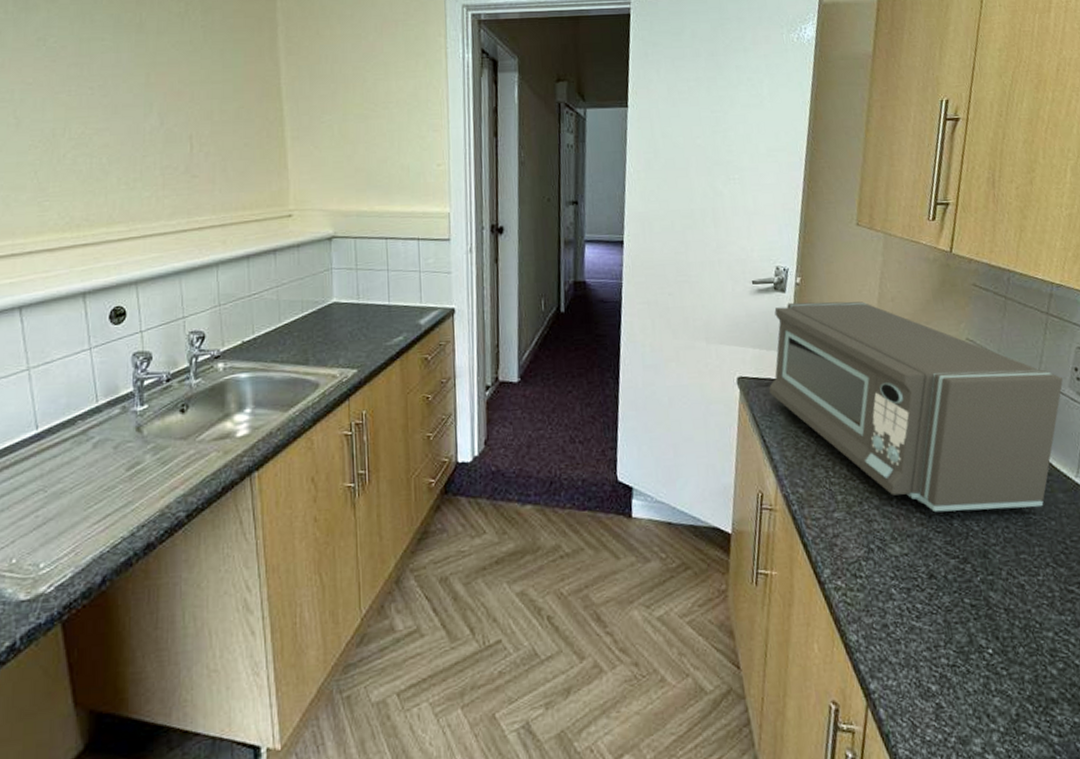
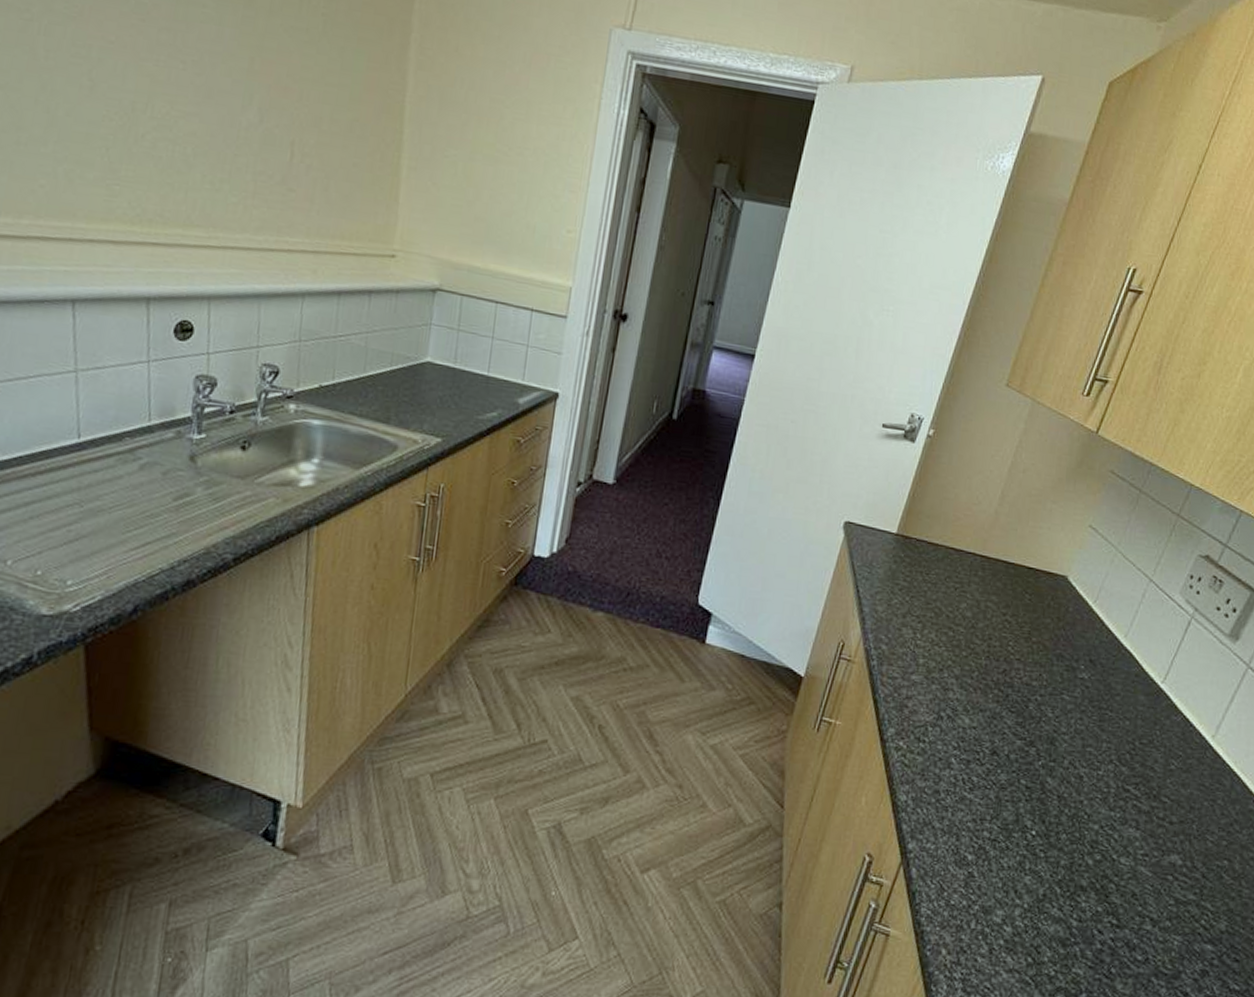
microwave: present [768,301,1064,513] -> none [873,454,1177,706]

